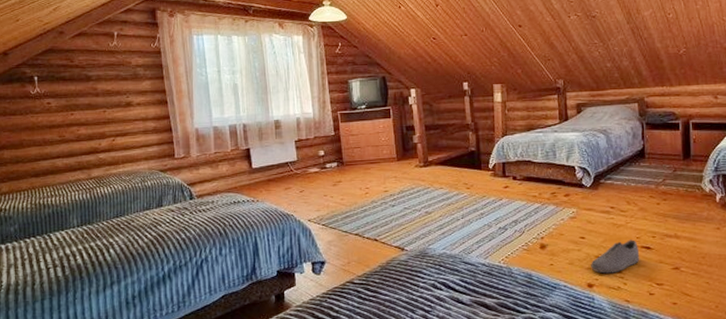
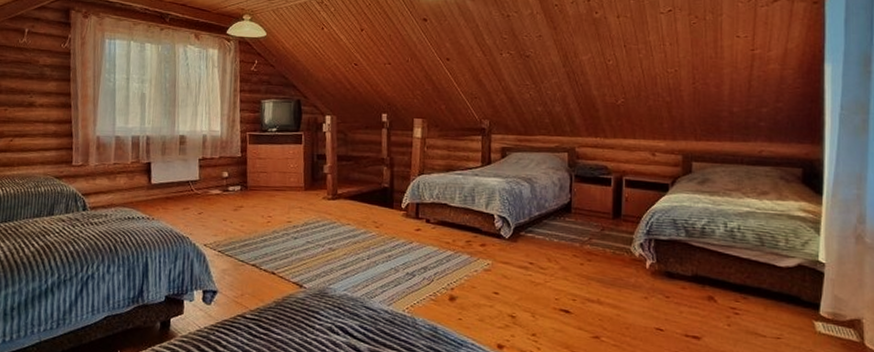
shoe: present [591,239,640,274] -> none [503,300,557,336]

